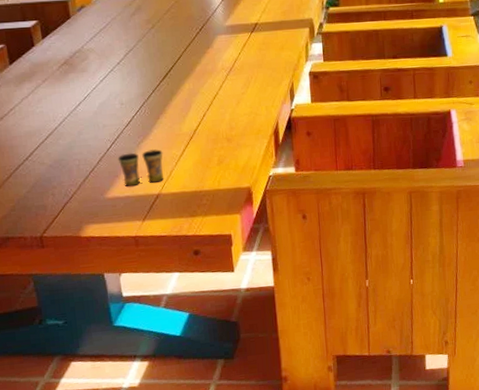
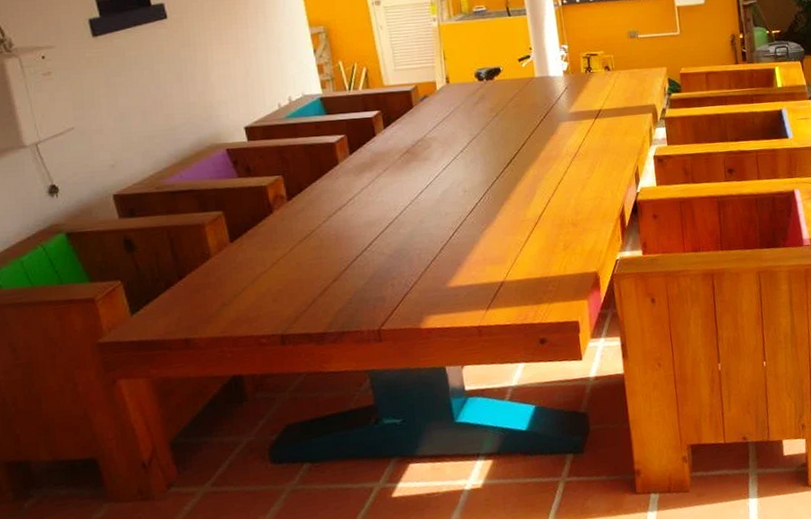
cup: present [117,149,164,186] -> none [460,236,509,275]

